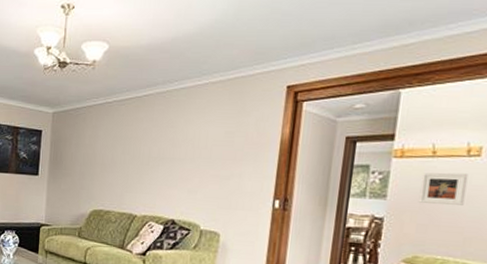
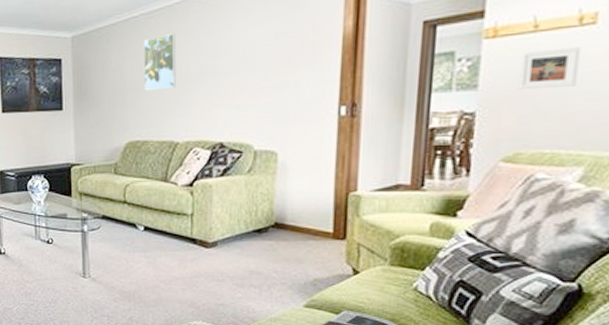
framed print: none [111,121,142,168] -> present [144,33,176,91]

